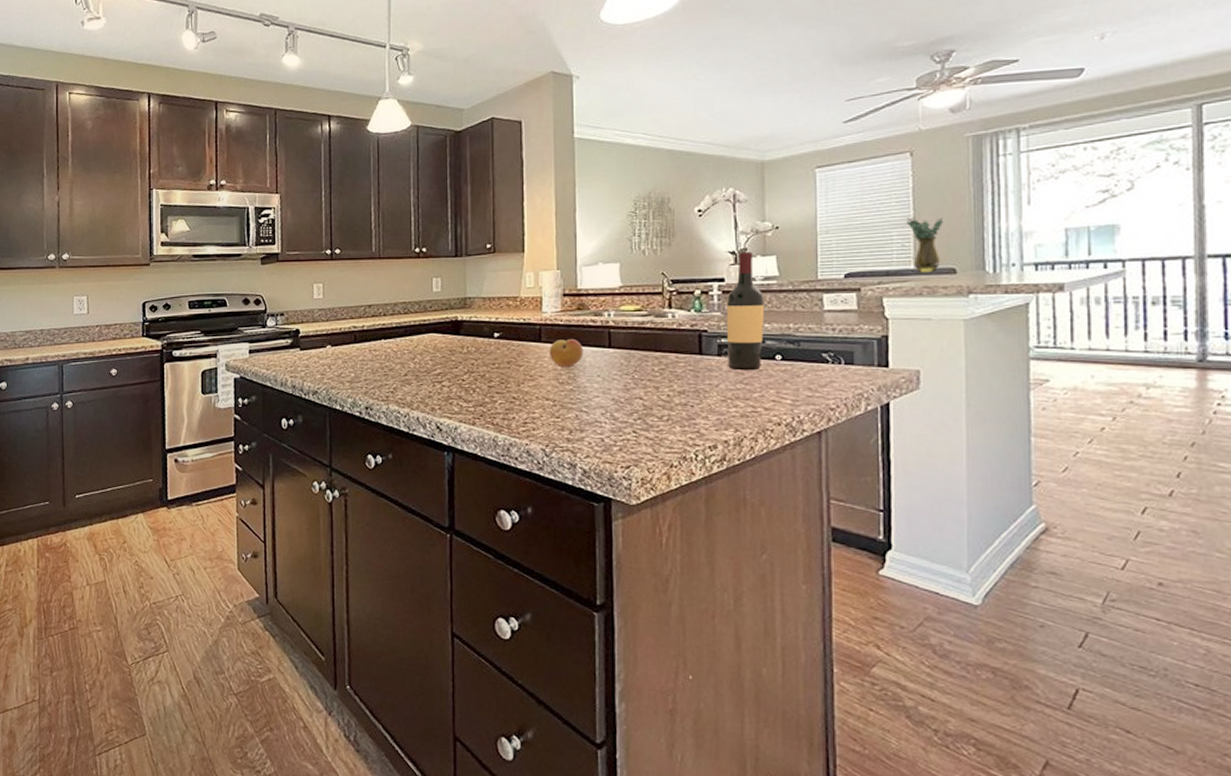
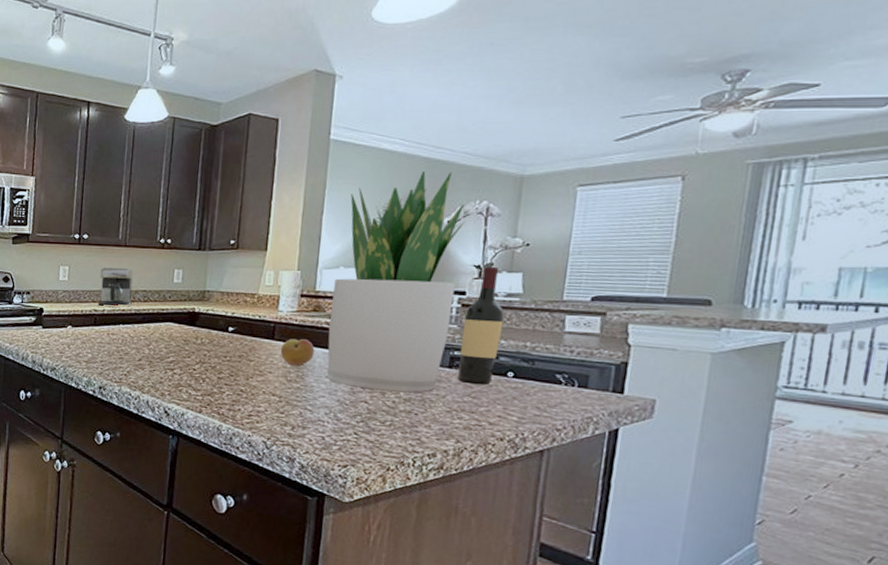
coffee maker: none [356,281,392,323] -> present [98,268,133,308]
planter: none [594,162,715,385] -> present [327,171,466,393]
vase: present [907,217,943,273] -> none [667,244,706,303]

